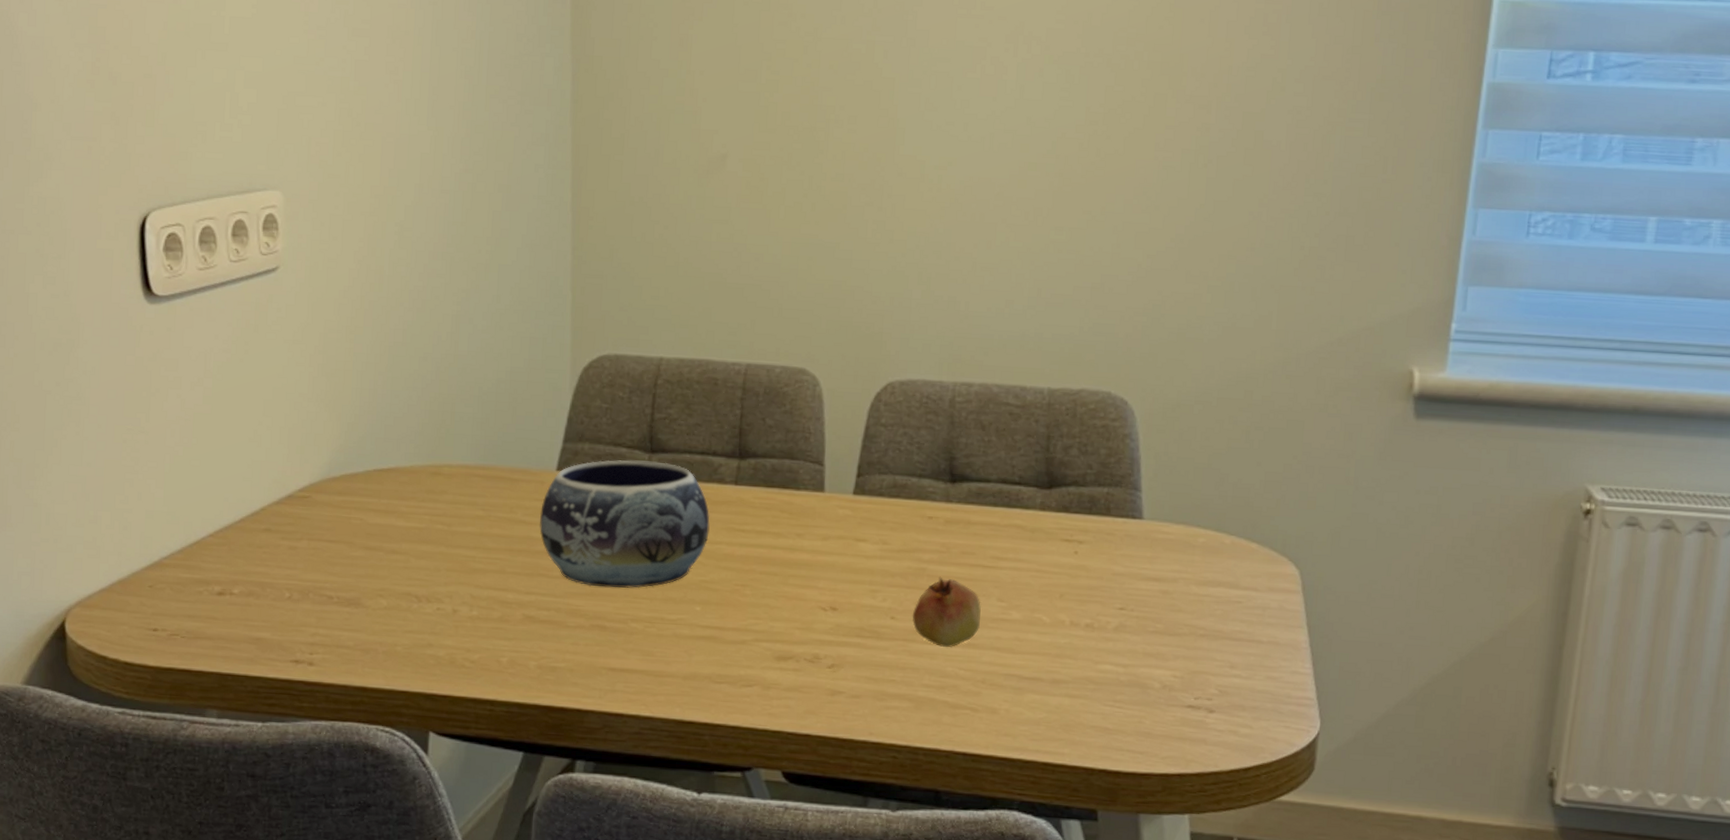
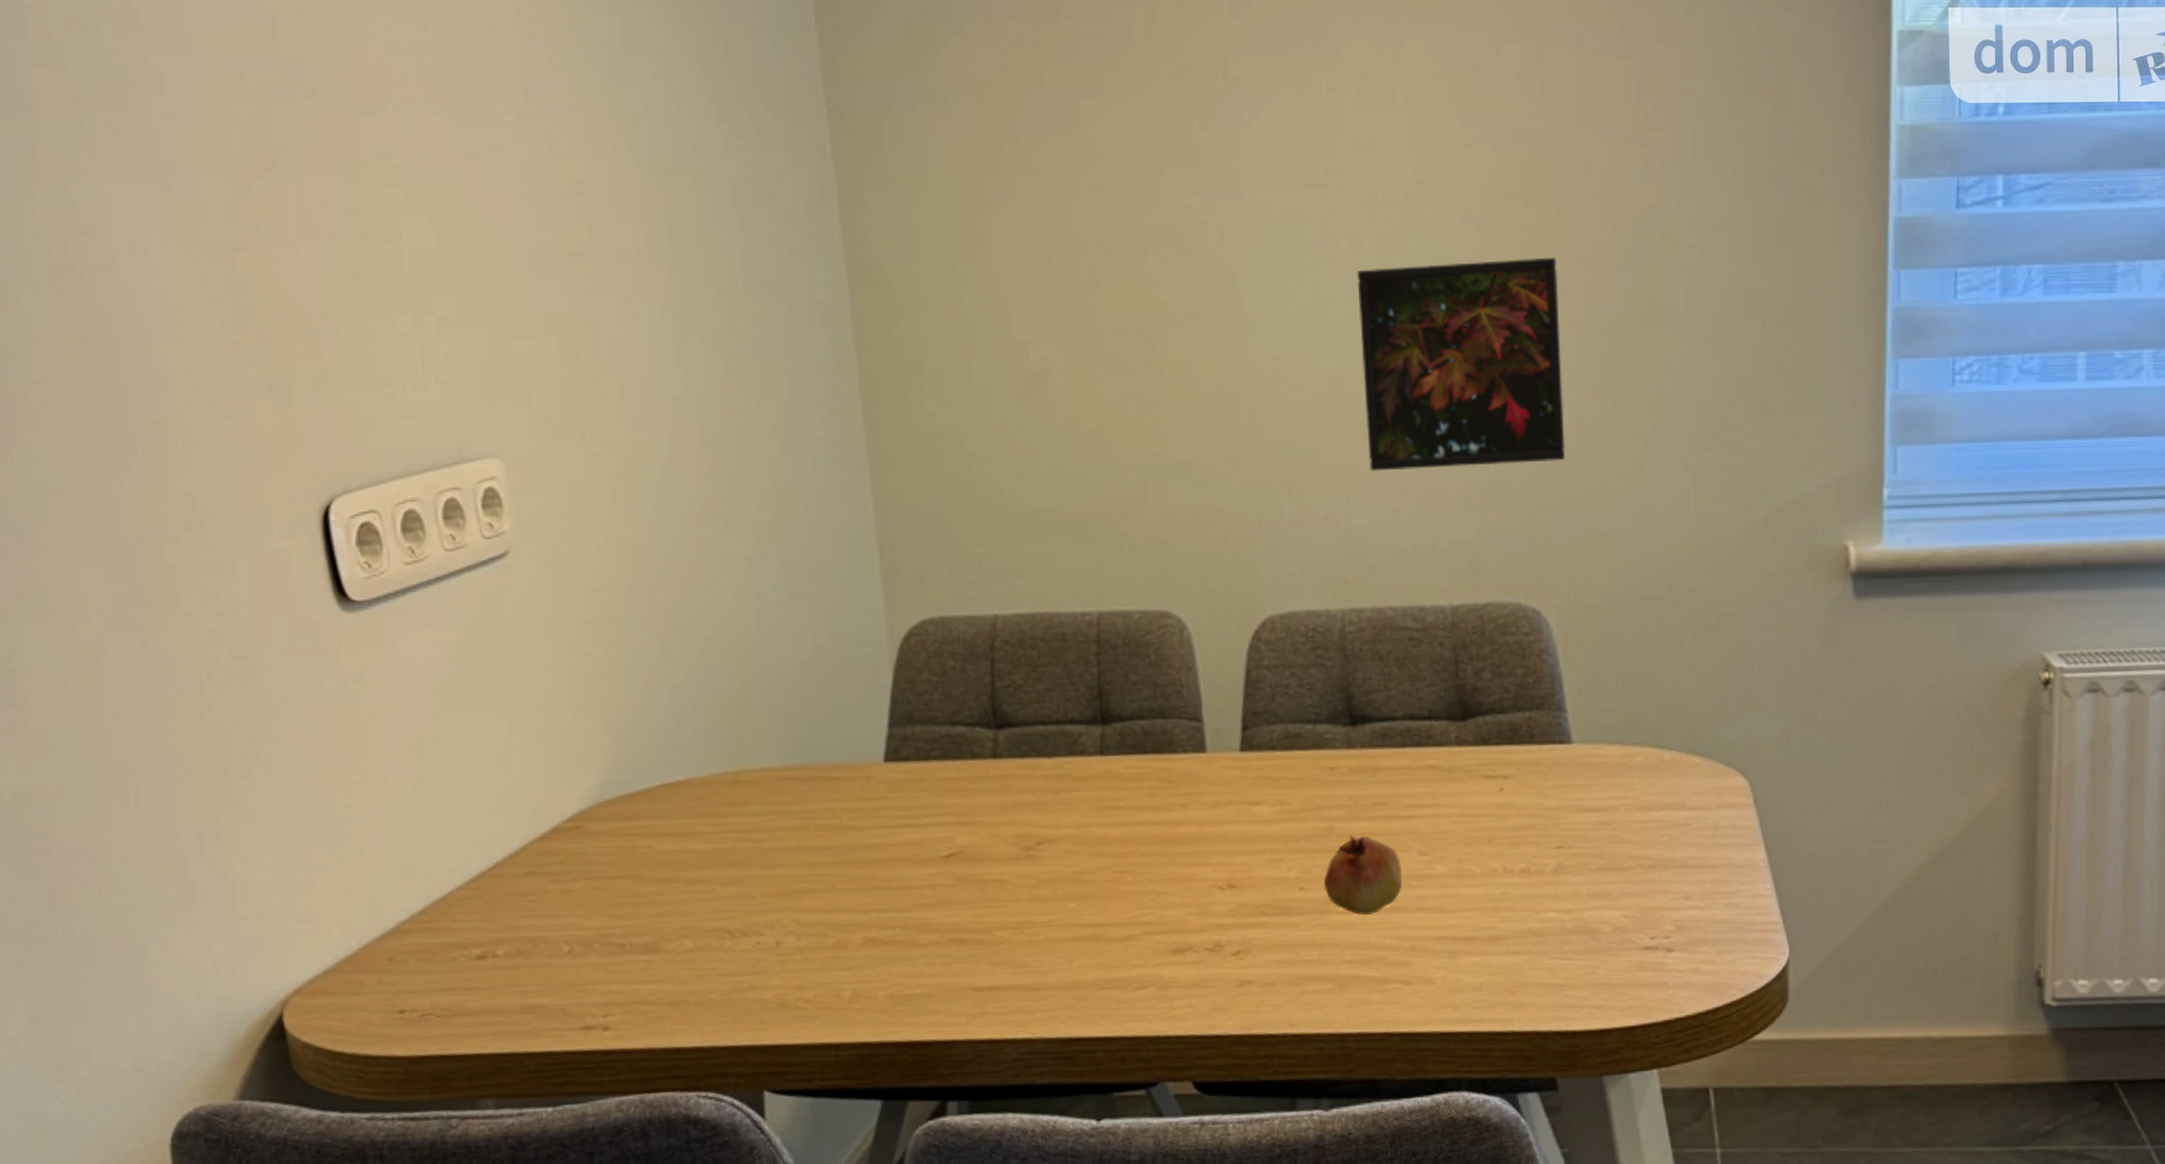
decorative bowl: present [539,460,710,588] -> none [870,738,1077,895]
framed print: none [991,91,1176,272] -> present [1357,257,1565,472]

